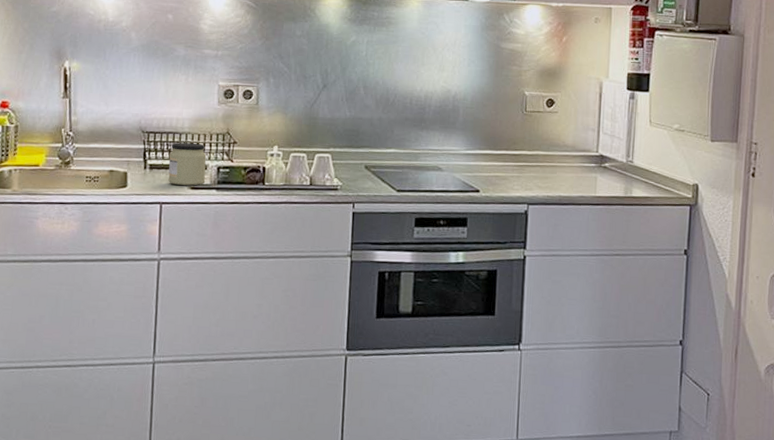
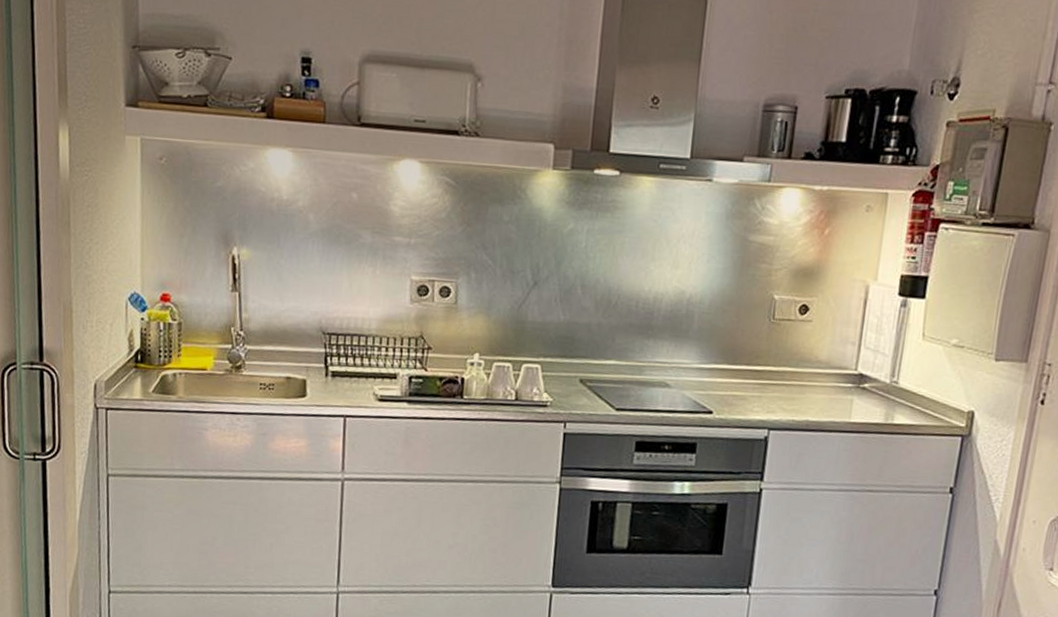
jar: present [168,142,207,186] -> none [353,347,397,397]

